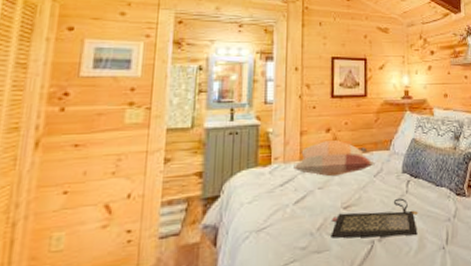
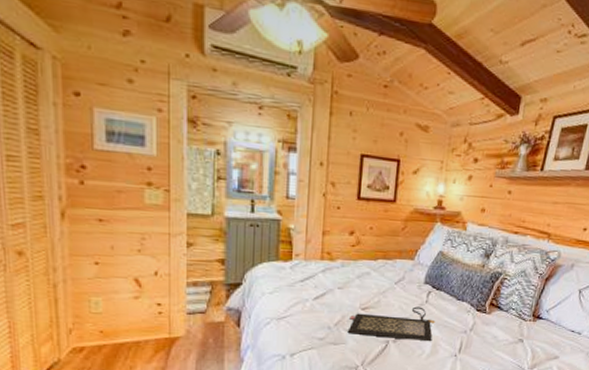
decorative pillow: present [293,140,375,177] -> none [314,243,397,279]

